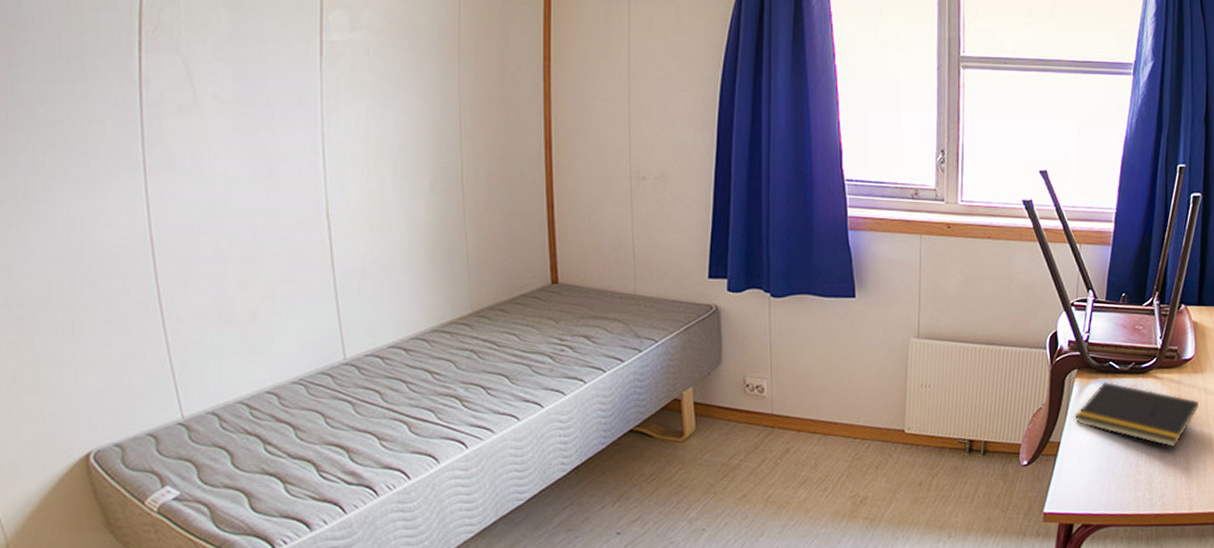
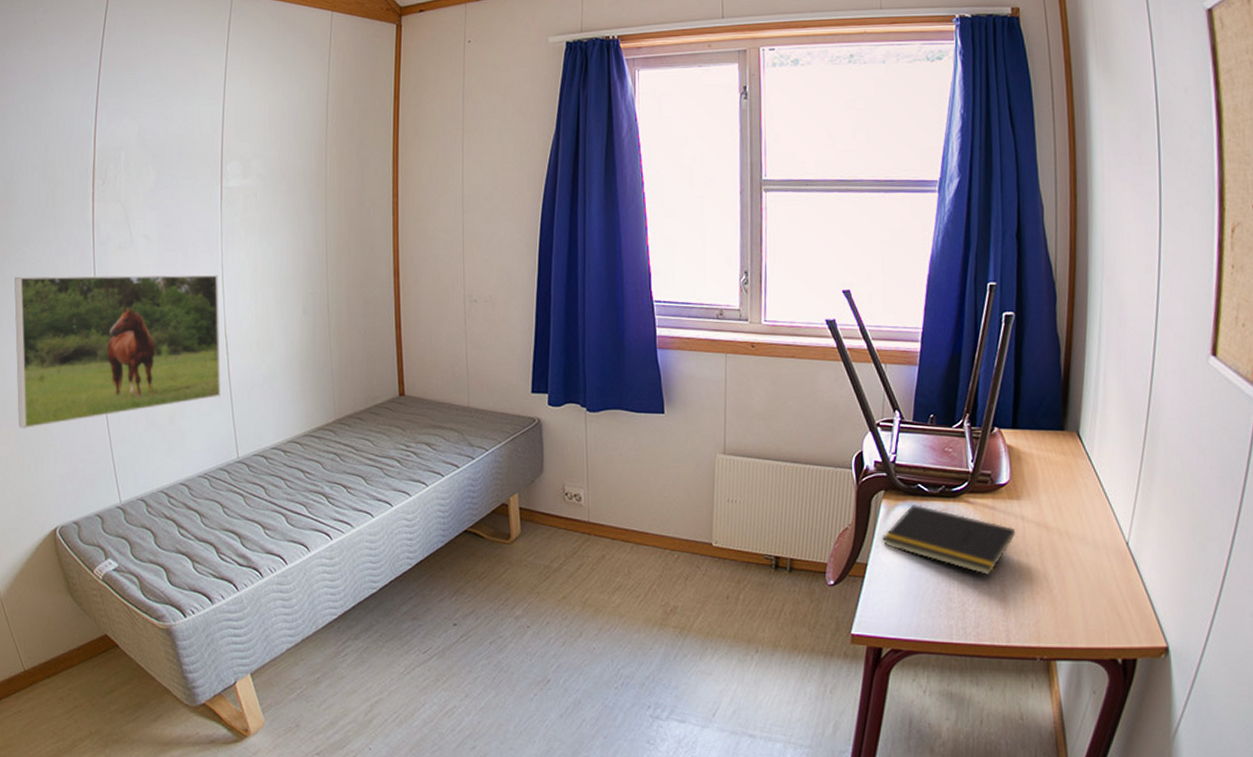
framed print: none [23,142,321,333] -> present [14,275,221,429]

